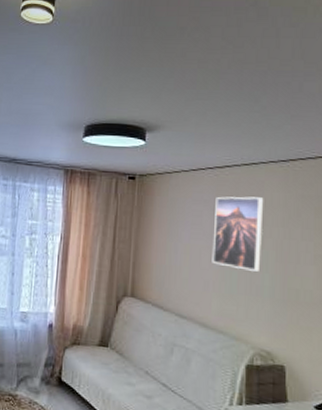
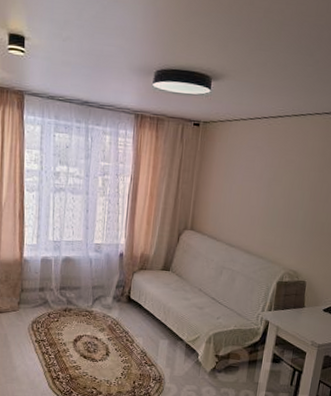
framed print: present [212,196,264,272] -> none [259,144,307,209]

